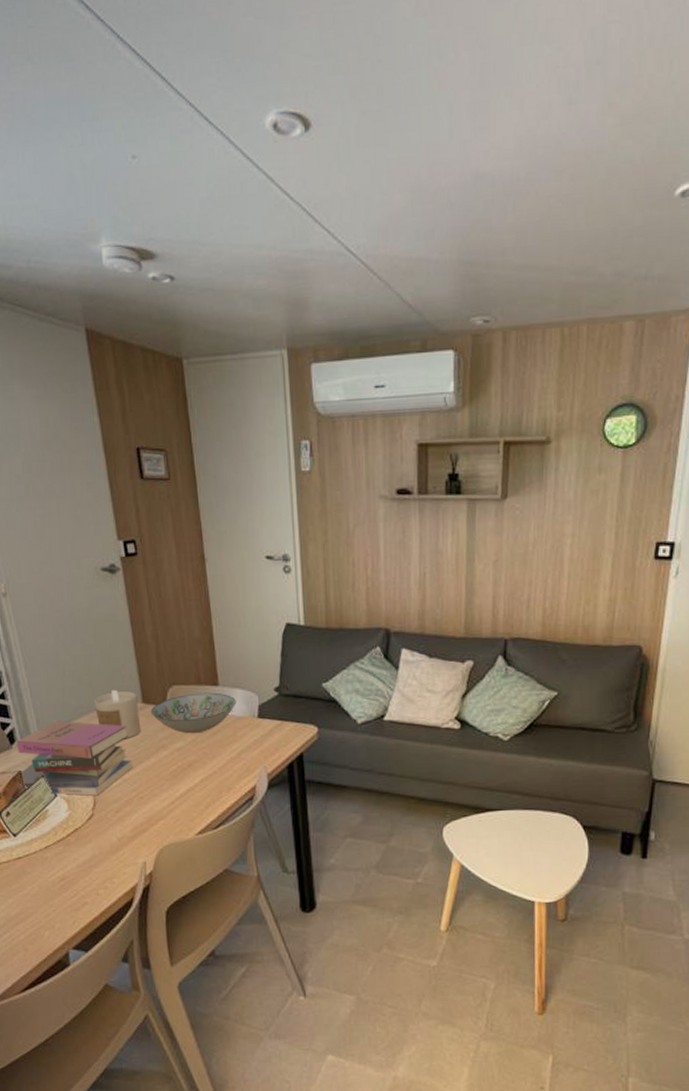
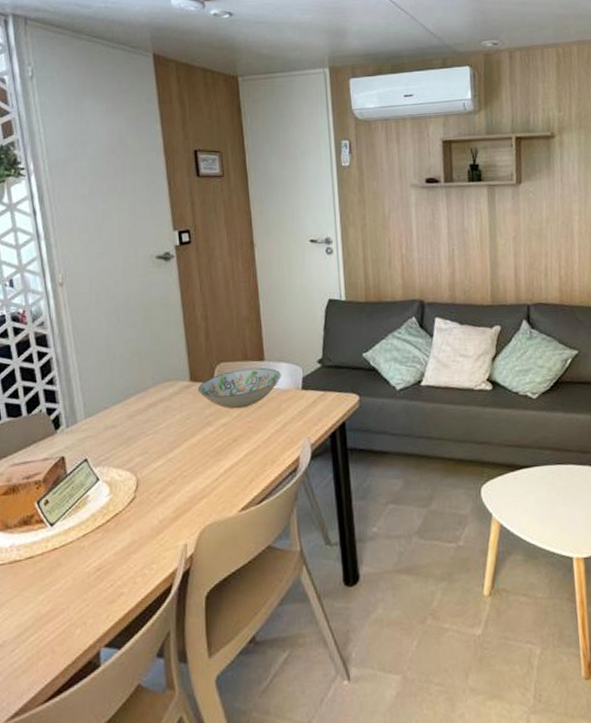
books: present [16,721,133,796] -> none [61,403,178,479]
candle: present [94,689,141,738] -> none [143,369,188,417]

